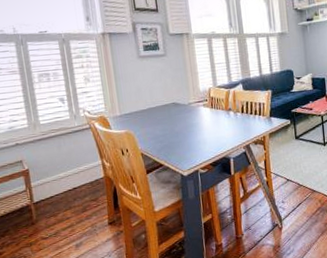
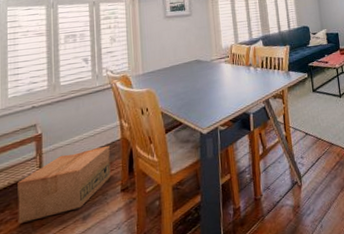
cardboard box: none [12,183,98,247] -> present [17,146,111,224]

